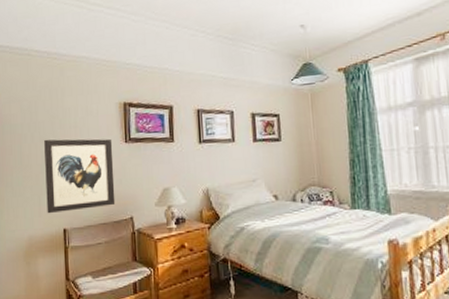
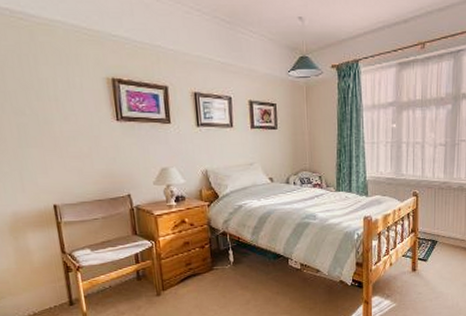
wall art: present [44,138,116,214] -> none [18,111,111,190]

